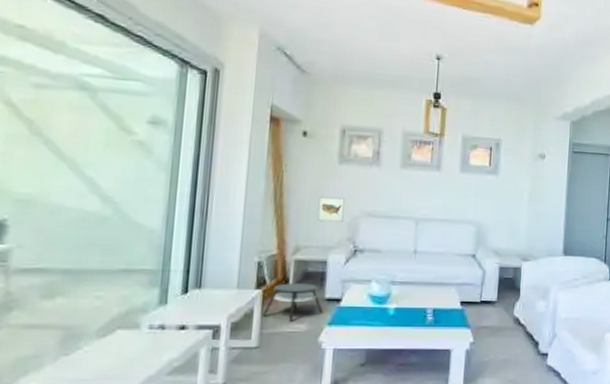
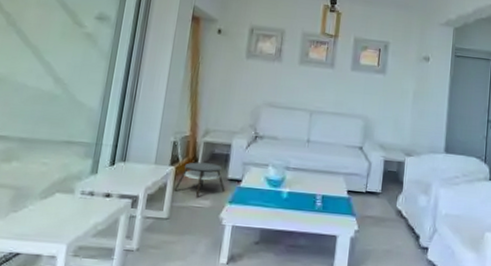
wall art: present [317,196,345,223] -> none [225,86,250,111]

